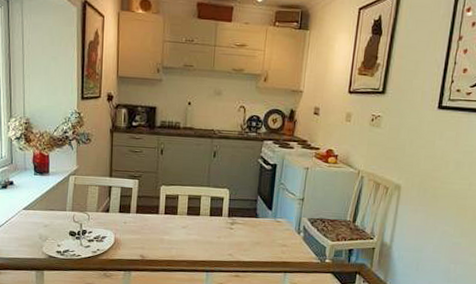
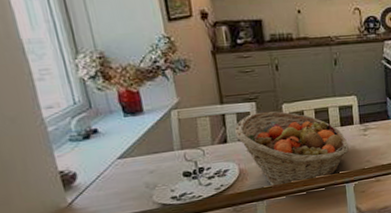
fruit basket: none [117,189,214,262] -> present [235,111,349,187]

